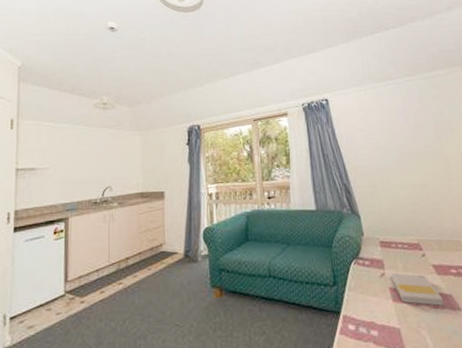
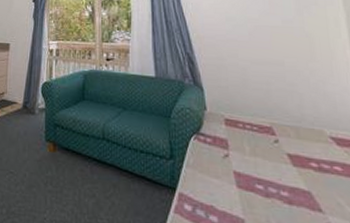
book: present [391,273,444,306] -> none [237,156,301,203]

